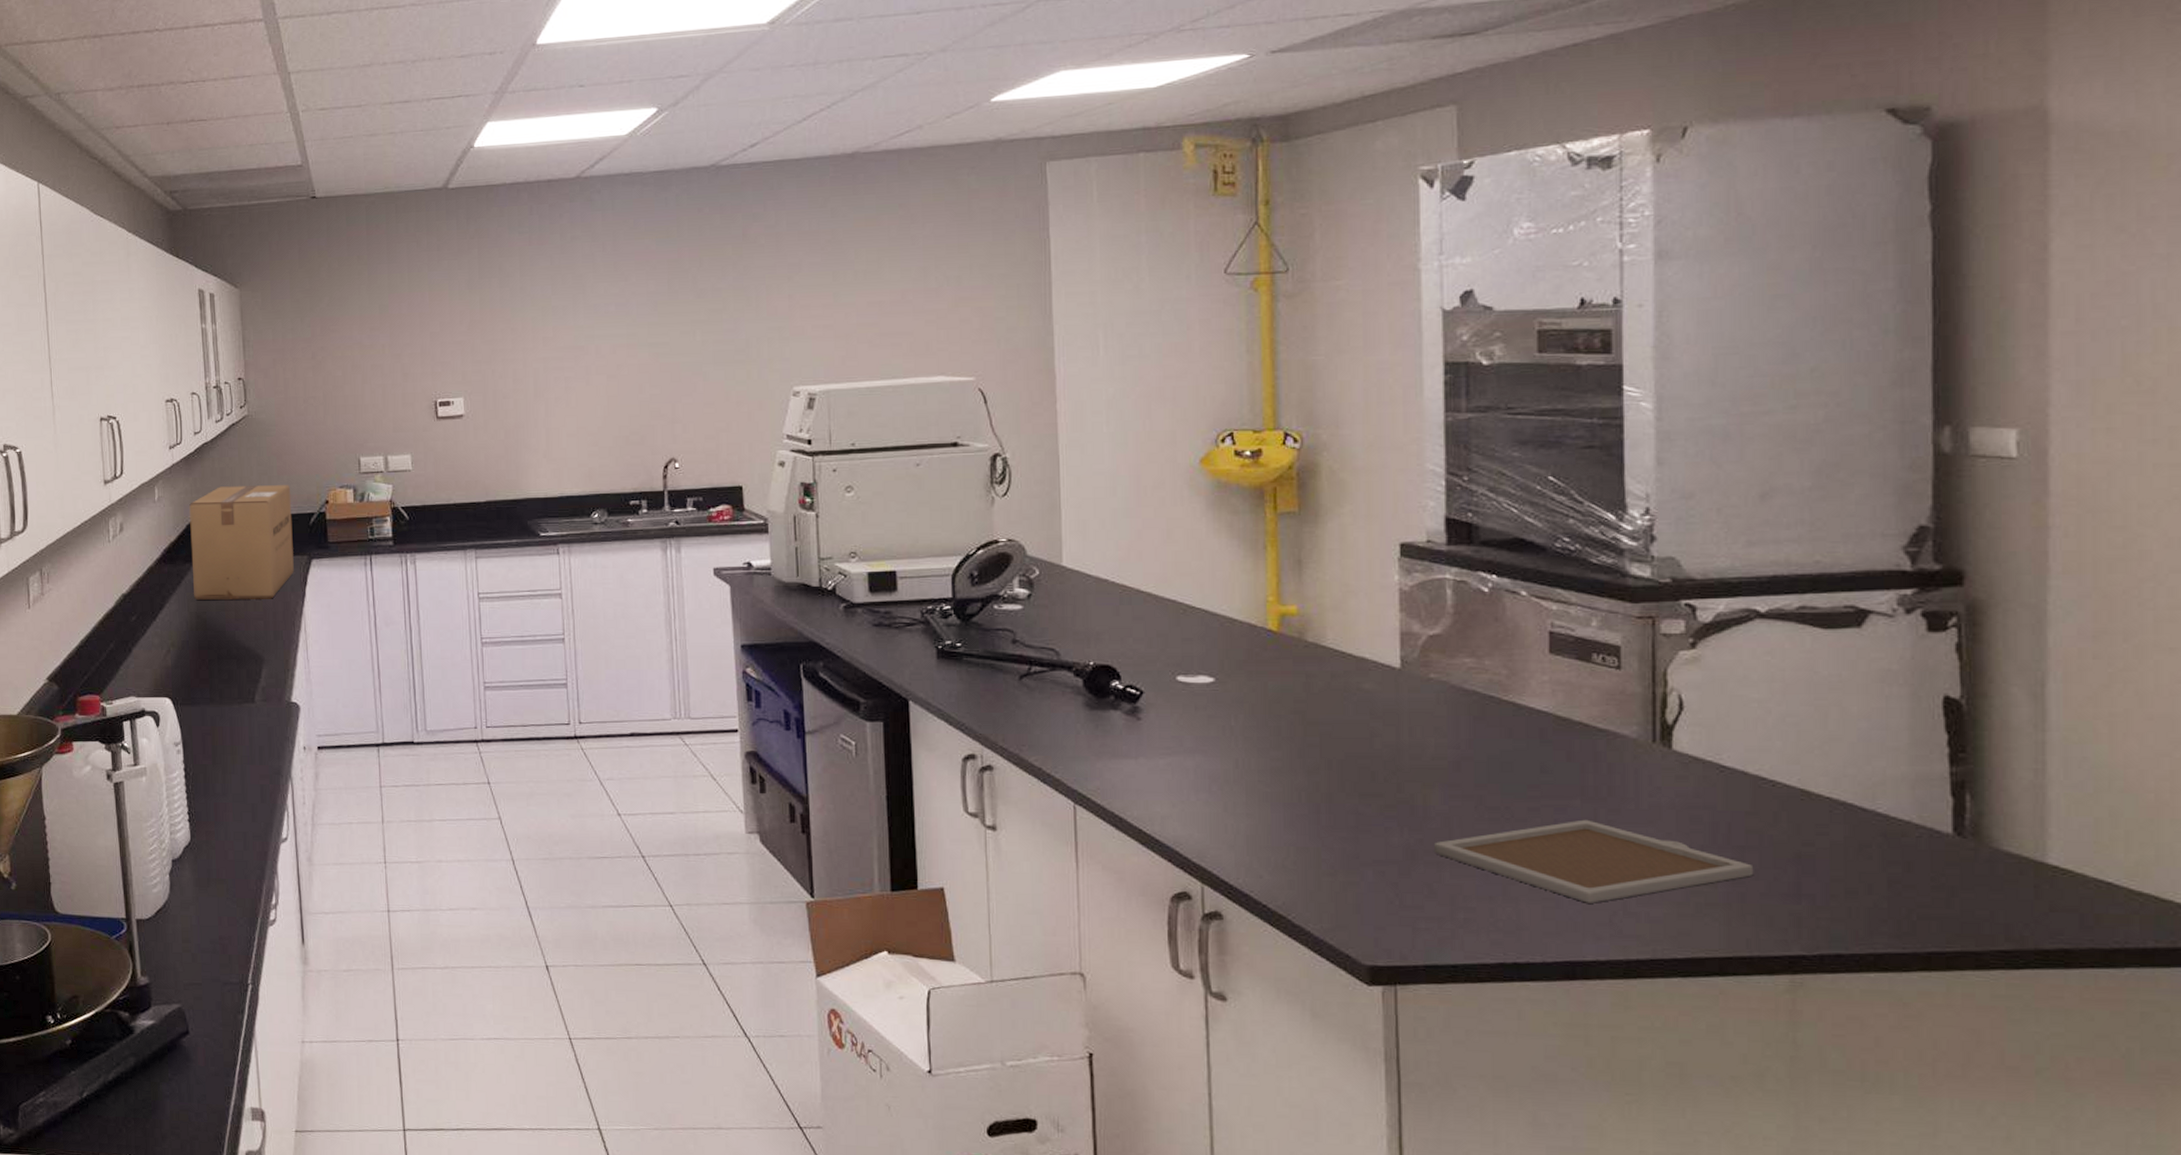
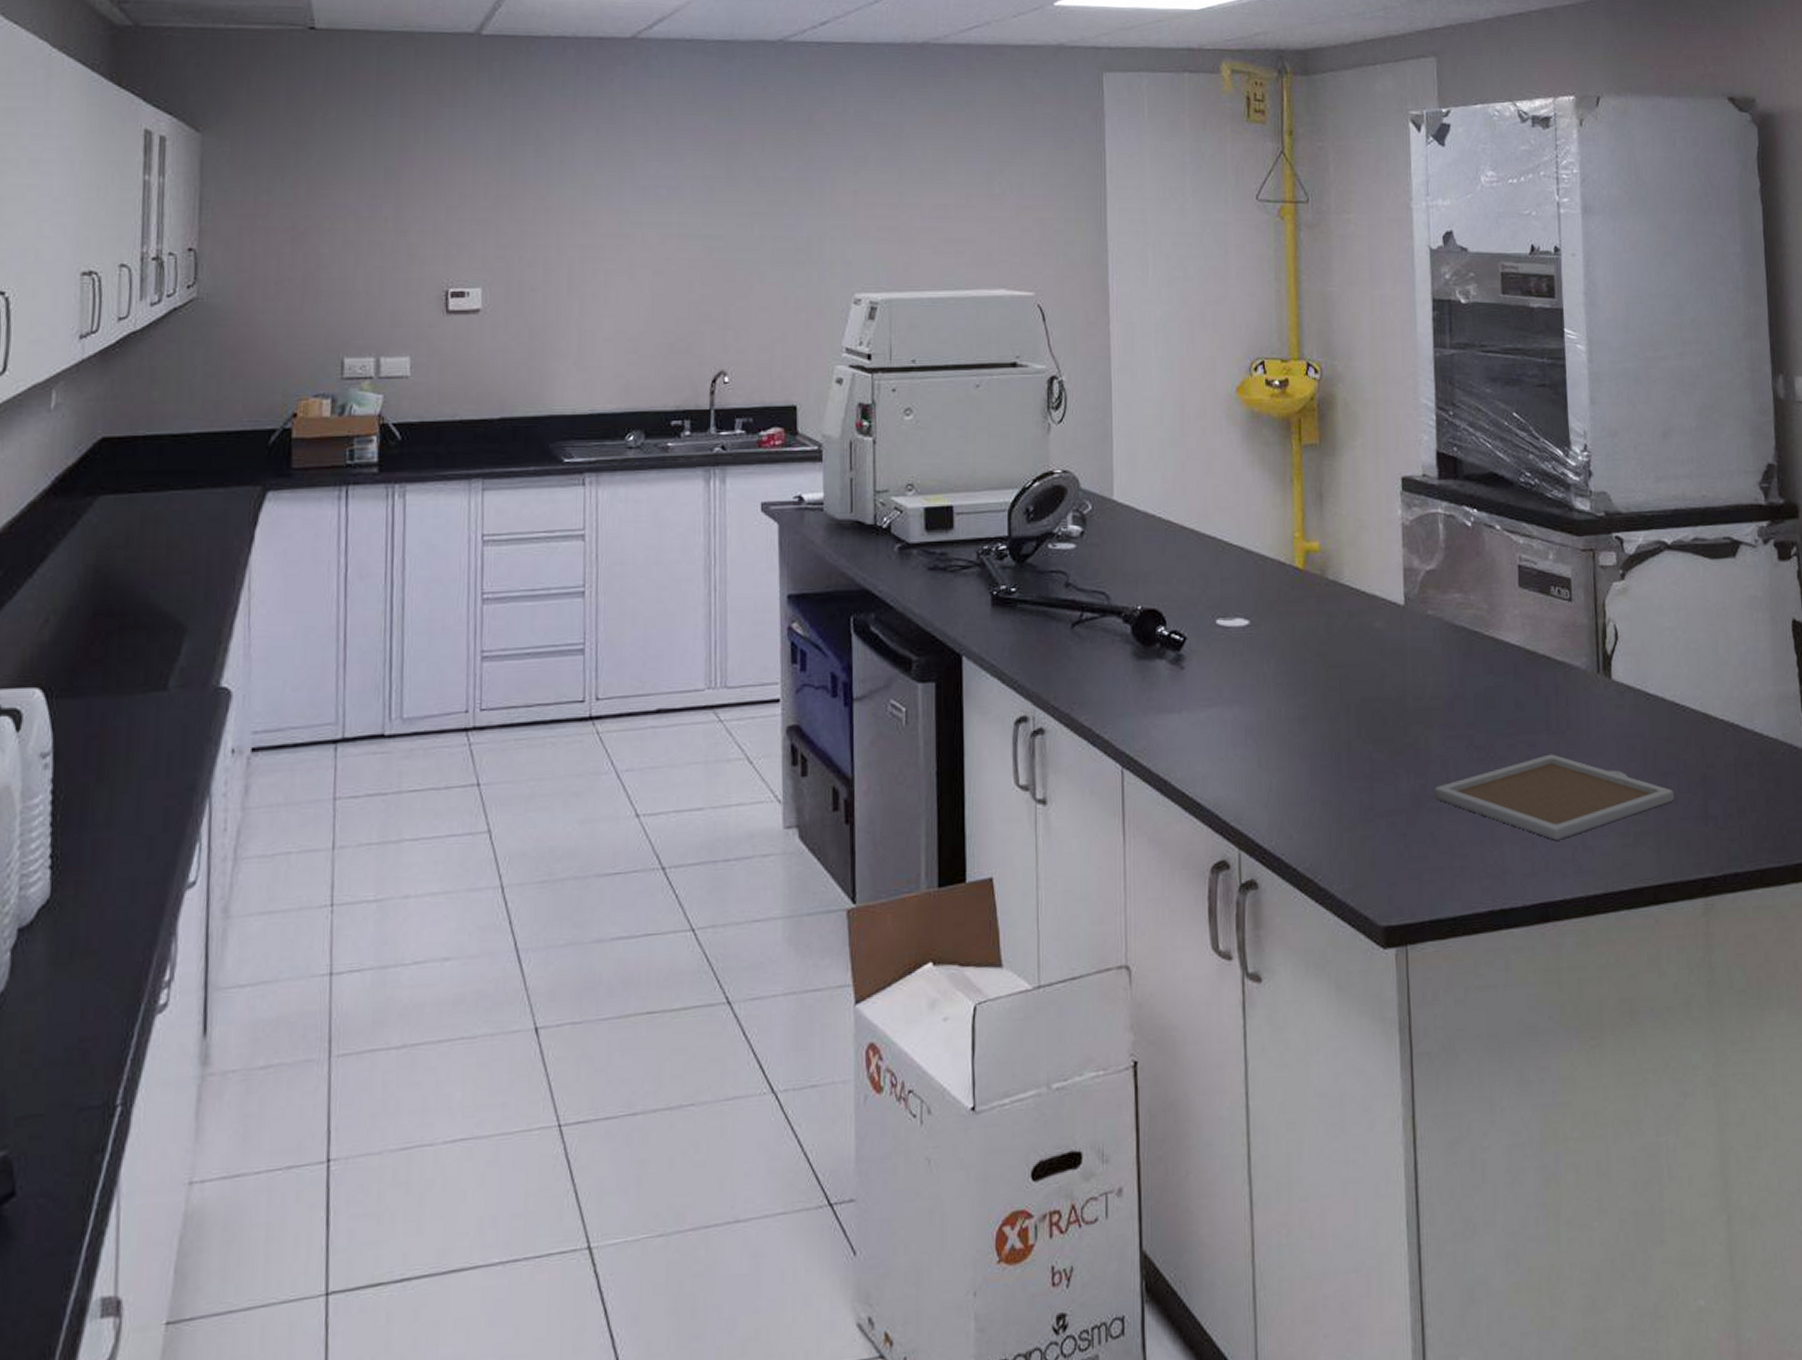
box: present [189,485,294,600] -> none [93,391,247,547]

